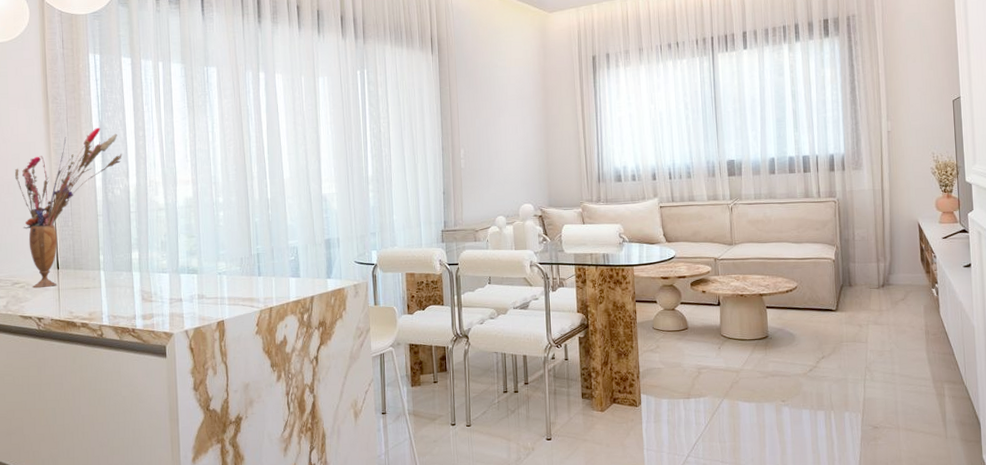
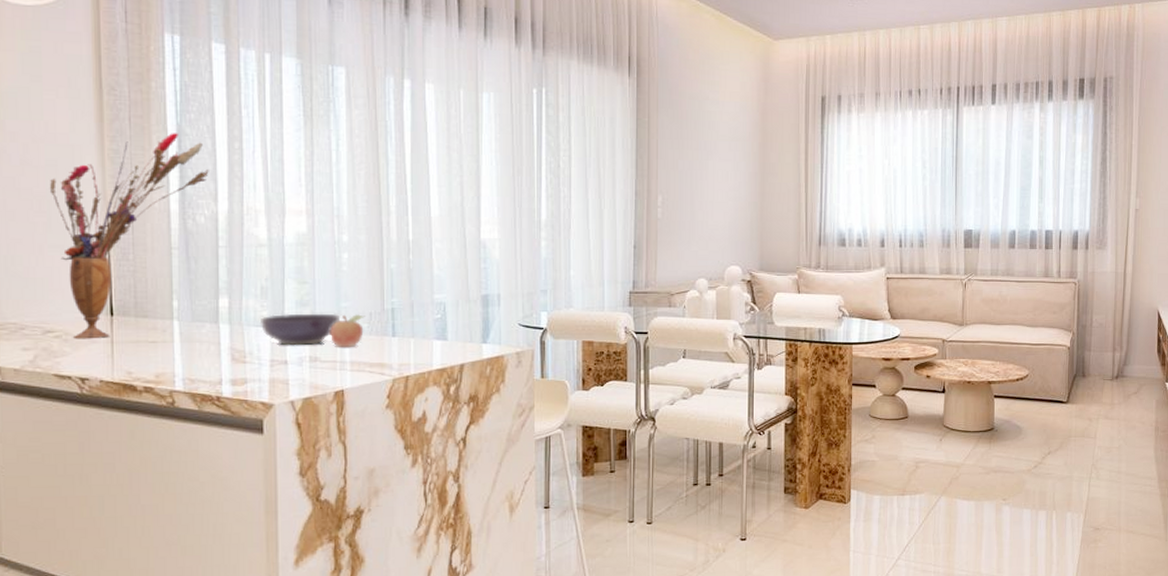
bowl: none [161,259,220,287] -> present [259,313,341,346]
fruit: none [212,259,238,287] -> present [330,314,365,348]

